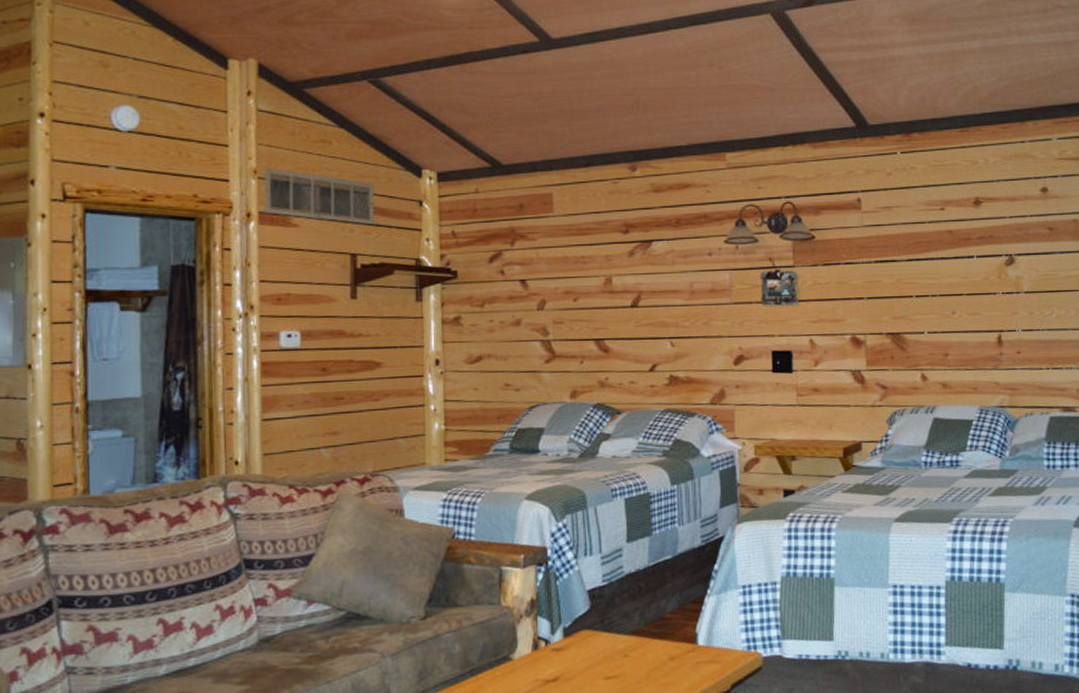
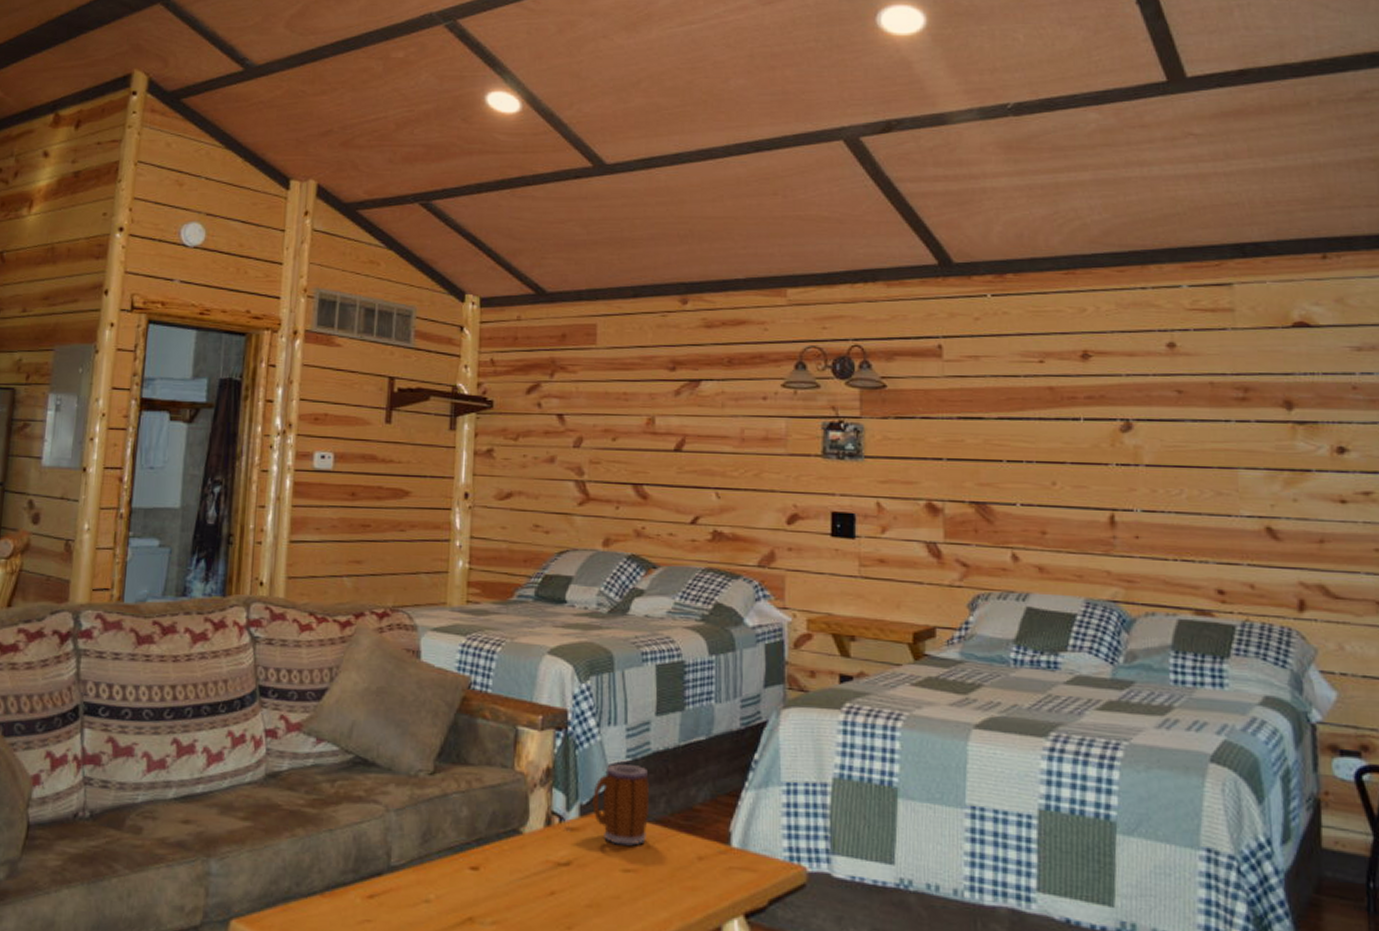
mug: none [574,587,626,658] -> present [592,763,650,846]

